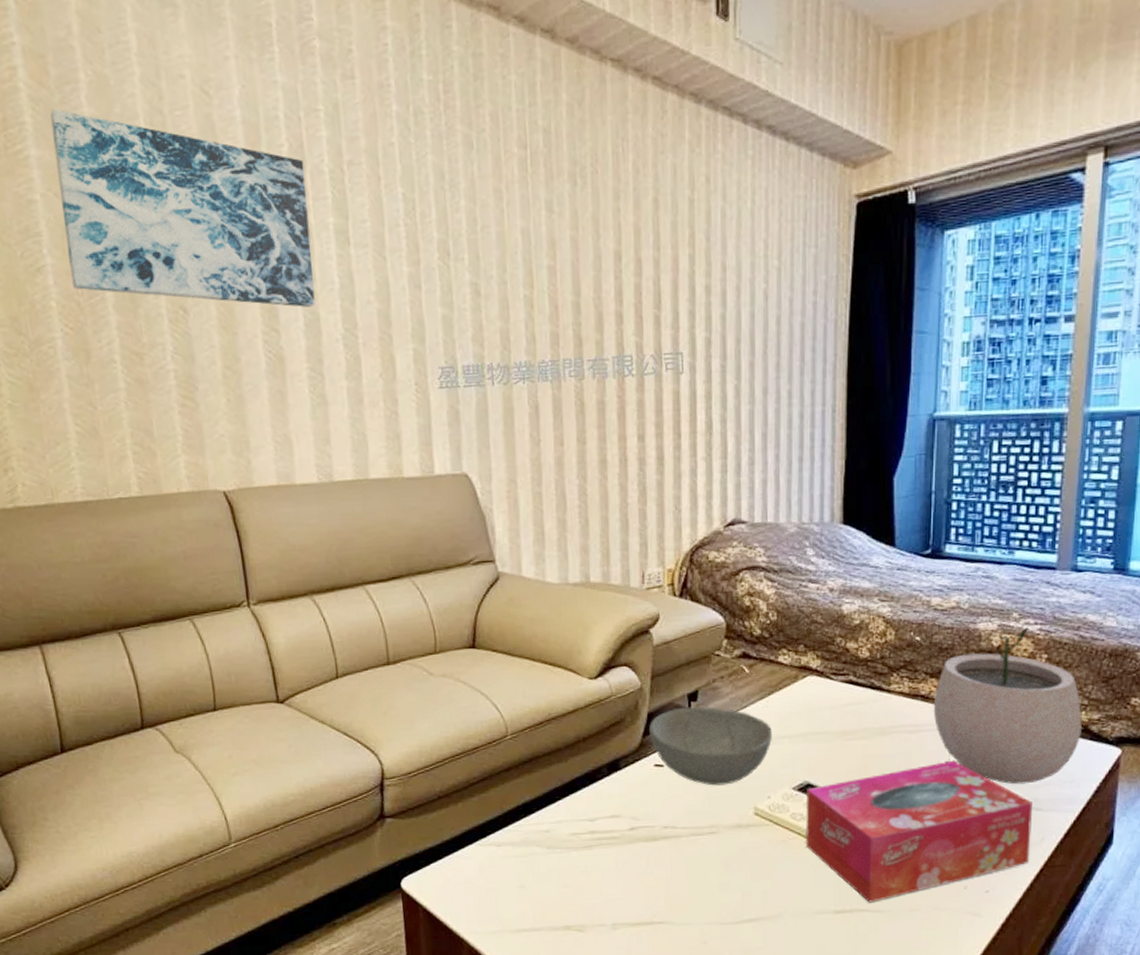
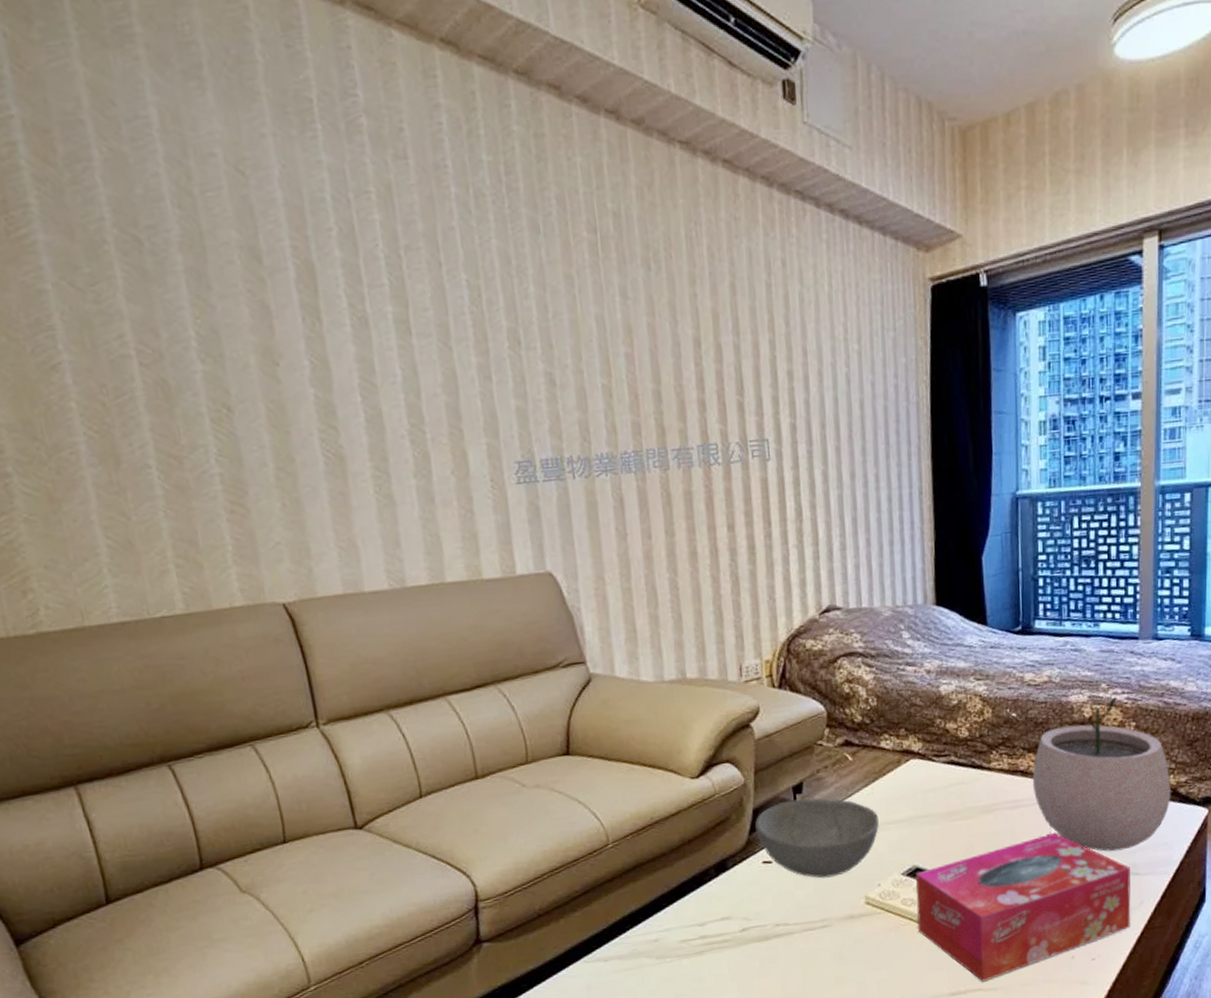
wall art: present [50,109,315,307] -> none [59,190,377,402]

